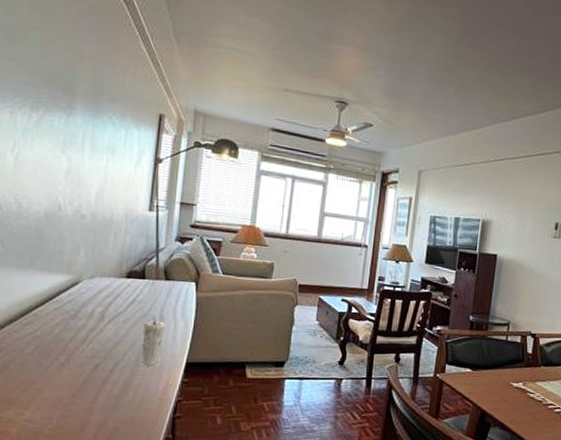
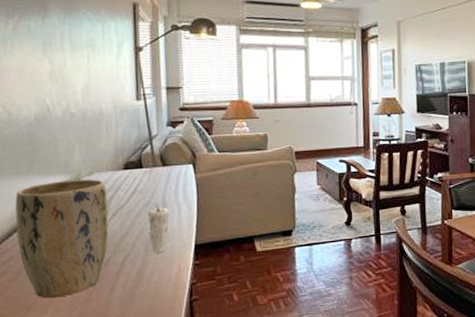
plant pot: none [9,279,106,396] -> present [15,179,109,299]

